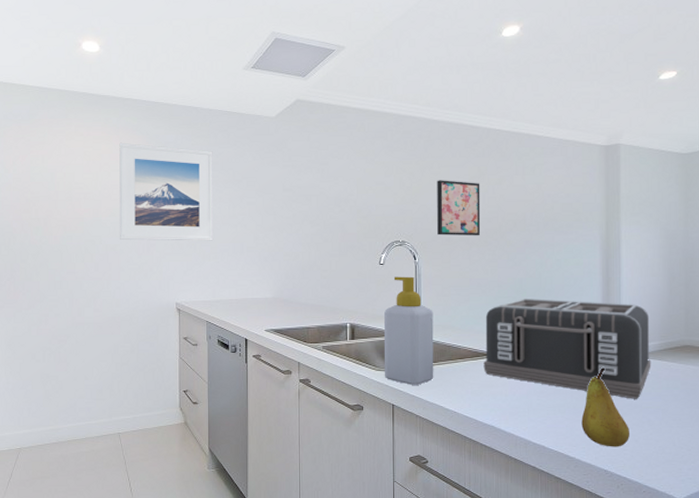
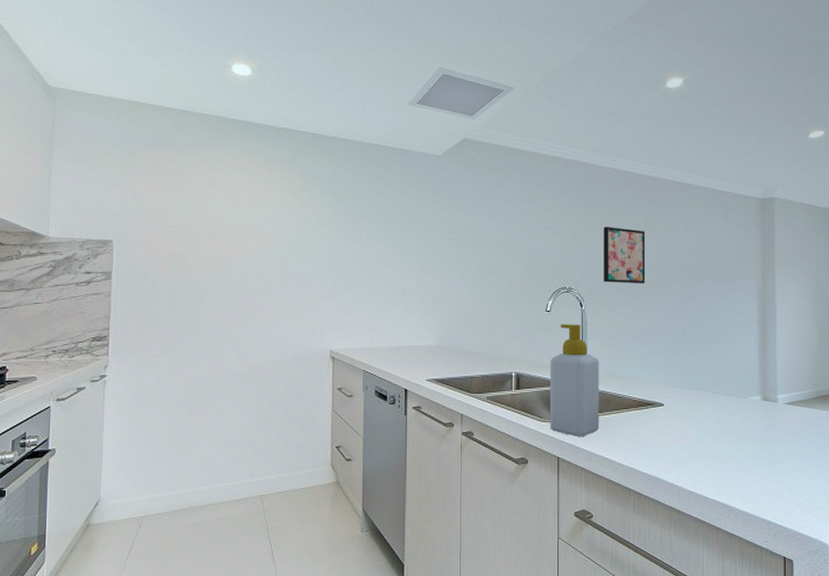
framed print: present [119,142,214,241] -> none [269,175,374,284]
toaster: present [483,299,651,399] -> none [648,348,804,447]
fruit: present [581,367,629,447] -> none [740,416,785,496]

